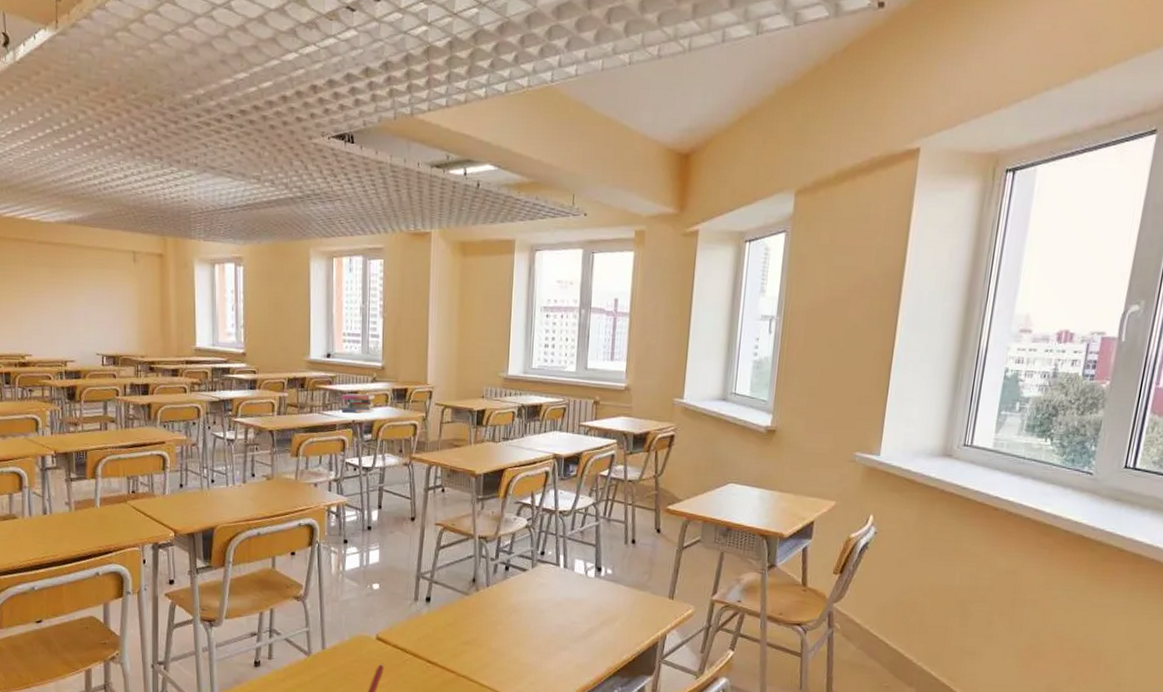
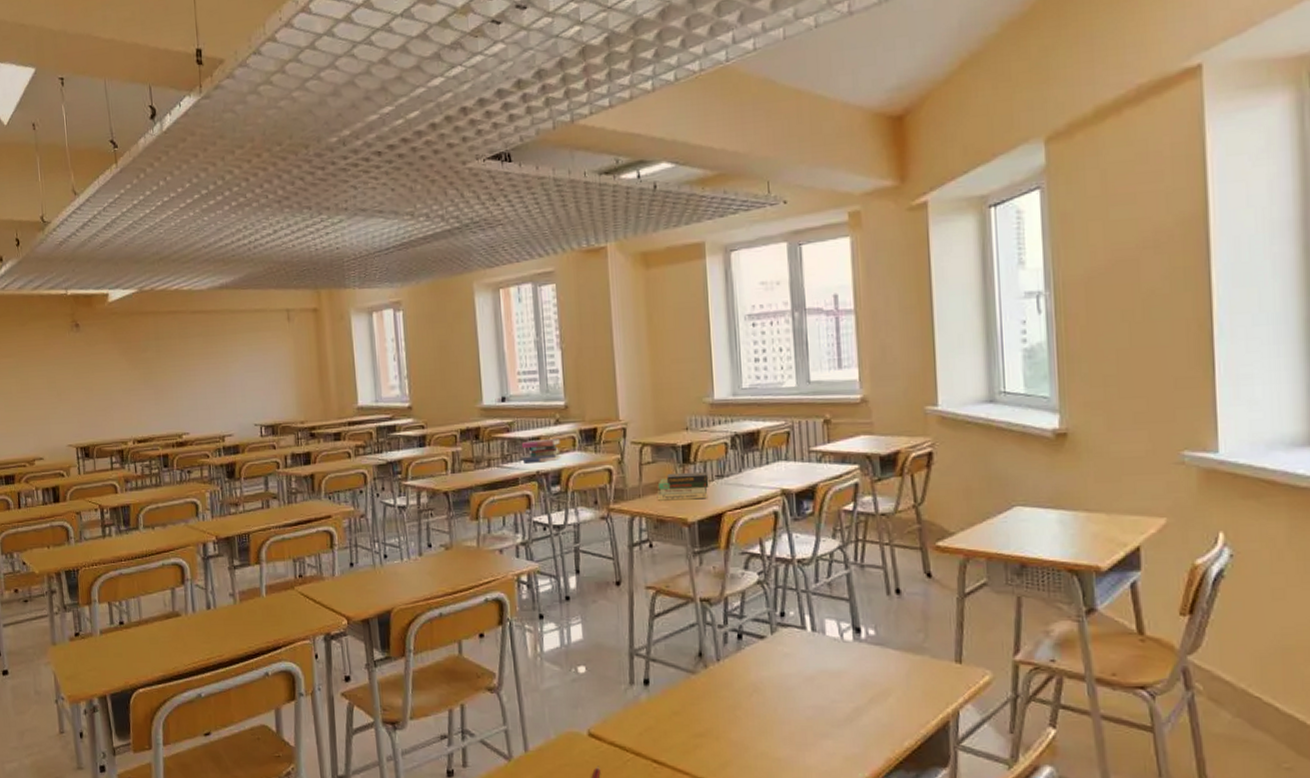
books: none [452,432,496,457] -> present [656,471,709,501]

